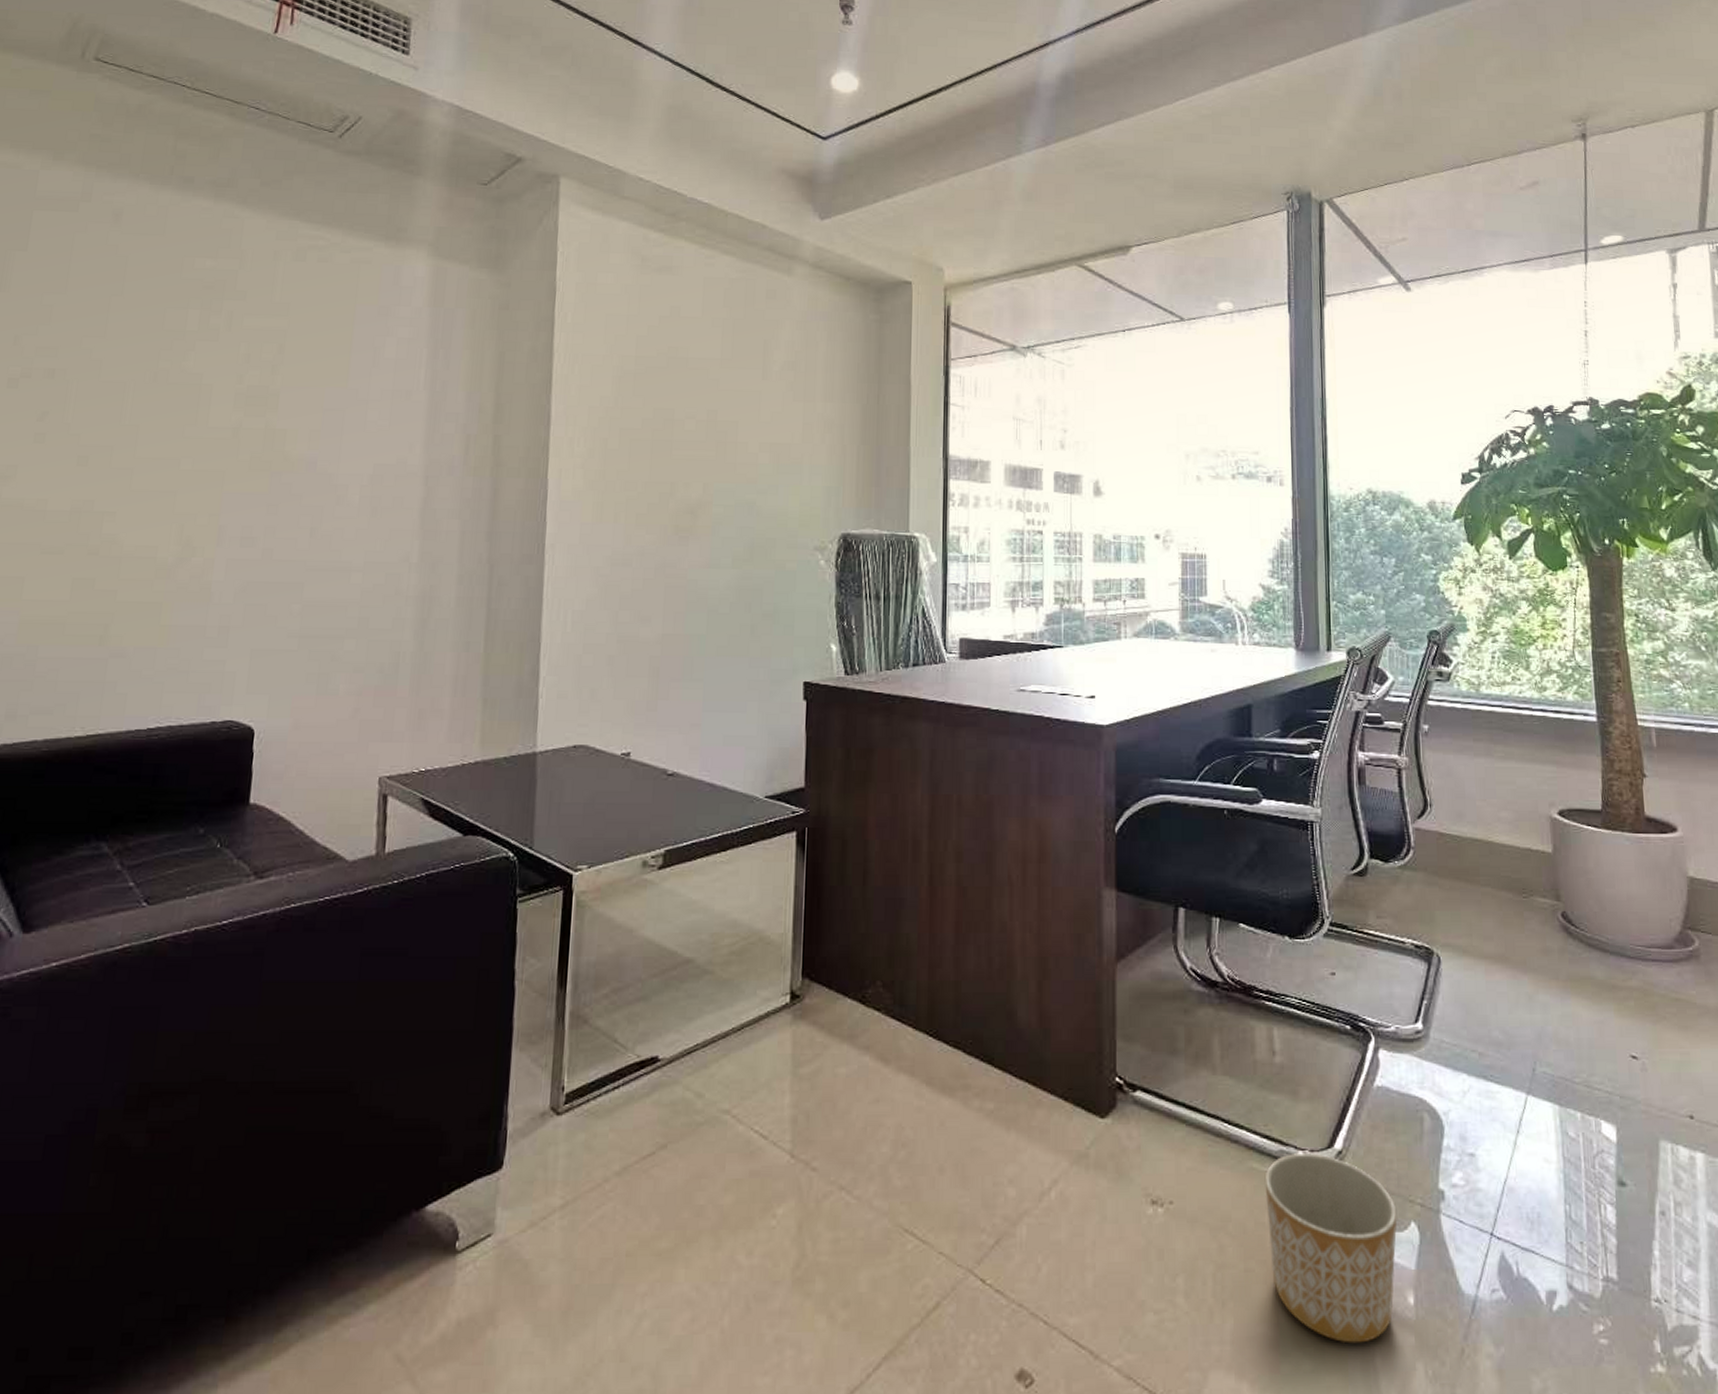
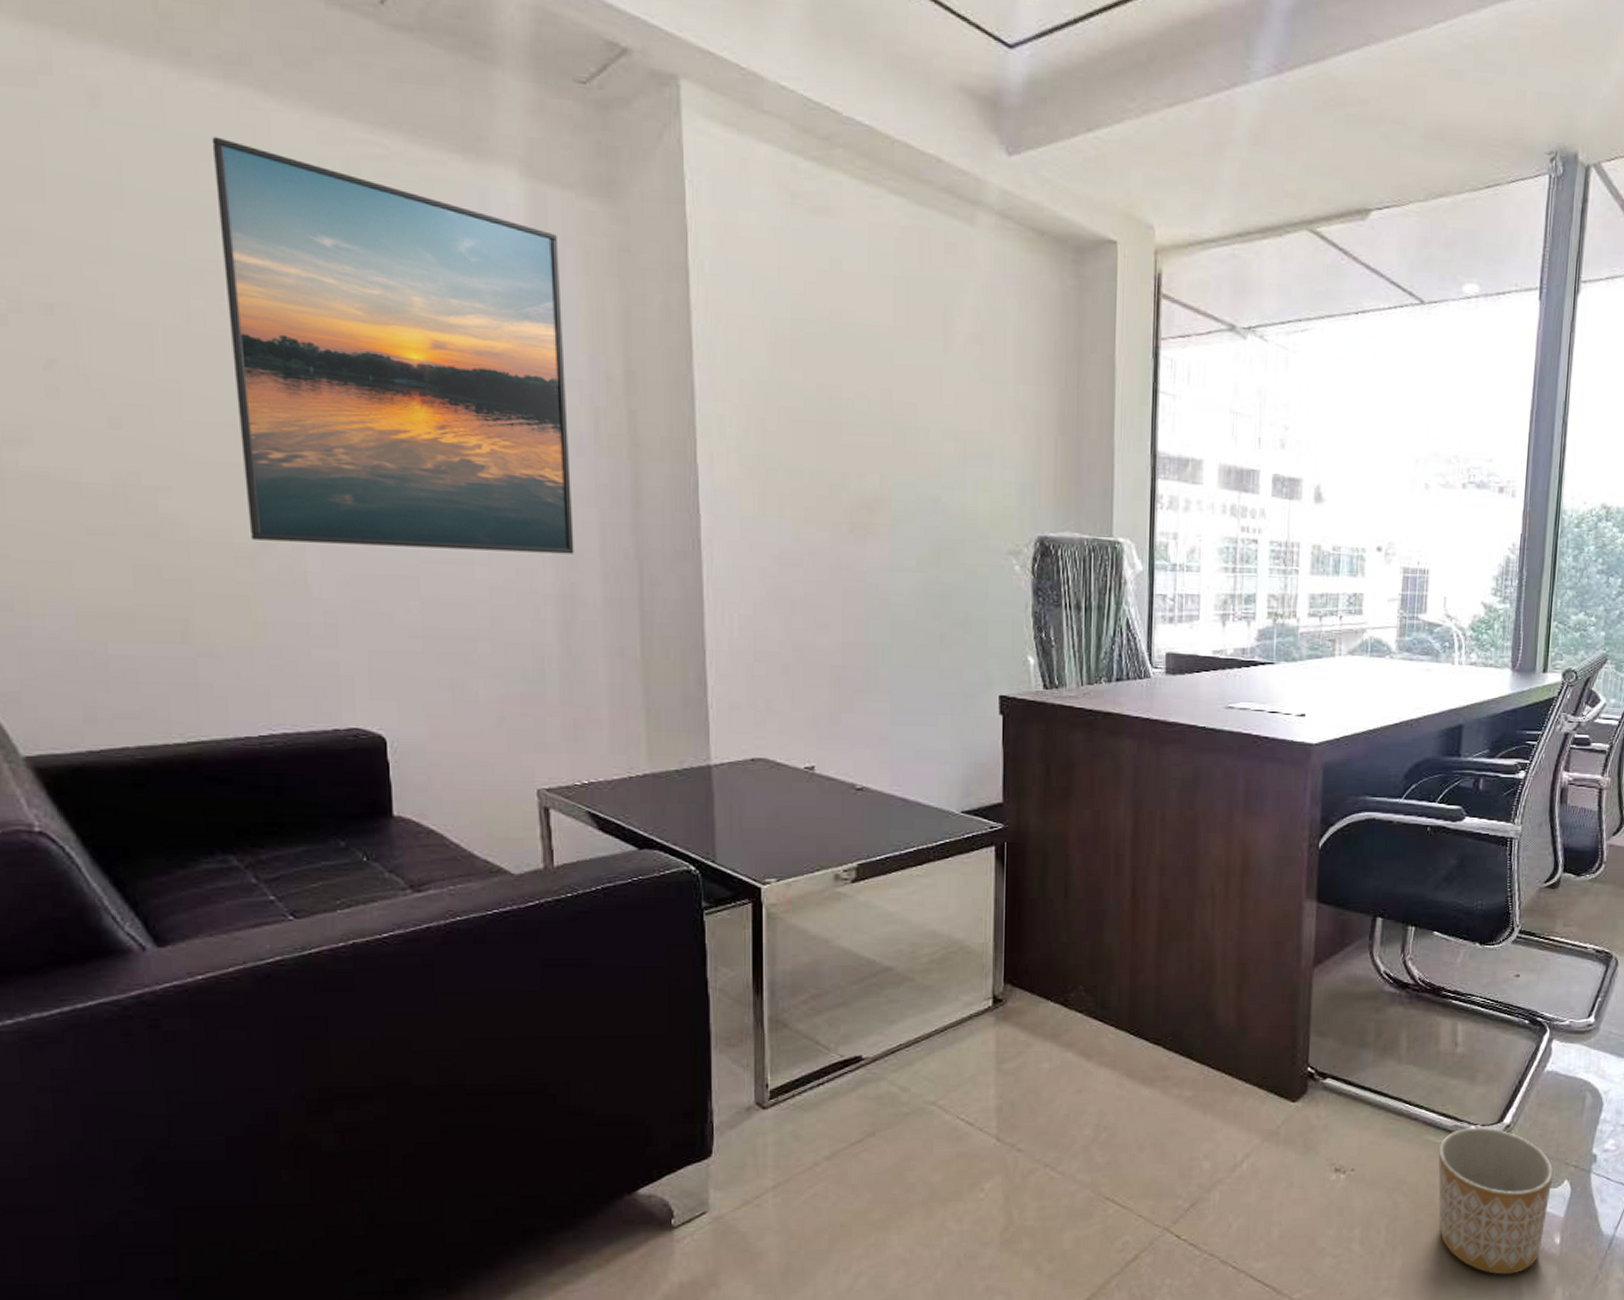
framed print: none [171,239,452,560] -> present [211,136,574,554]

